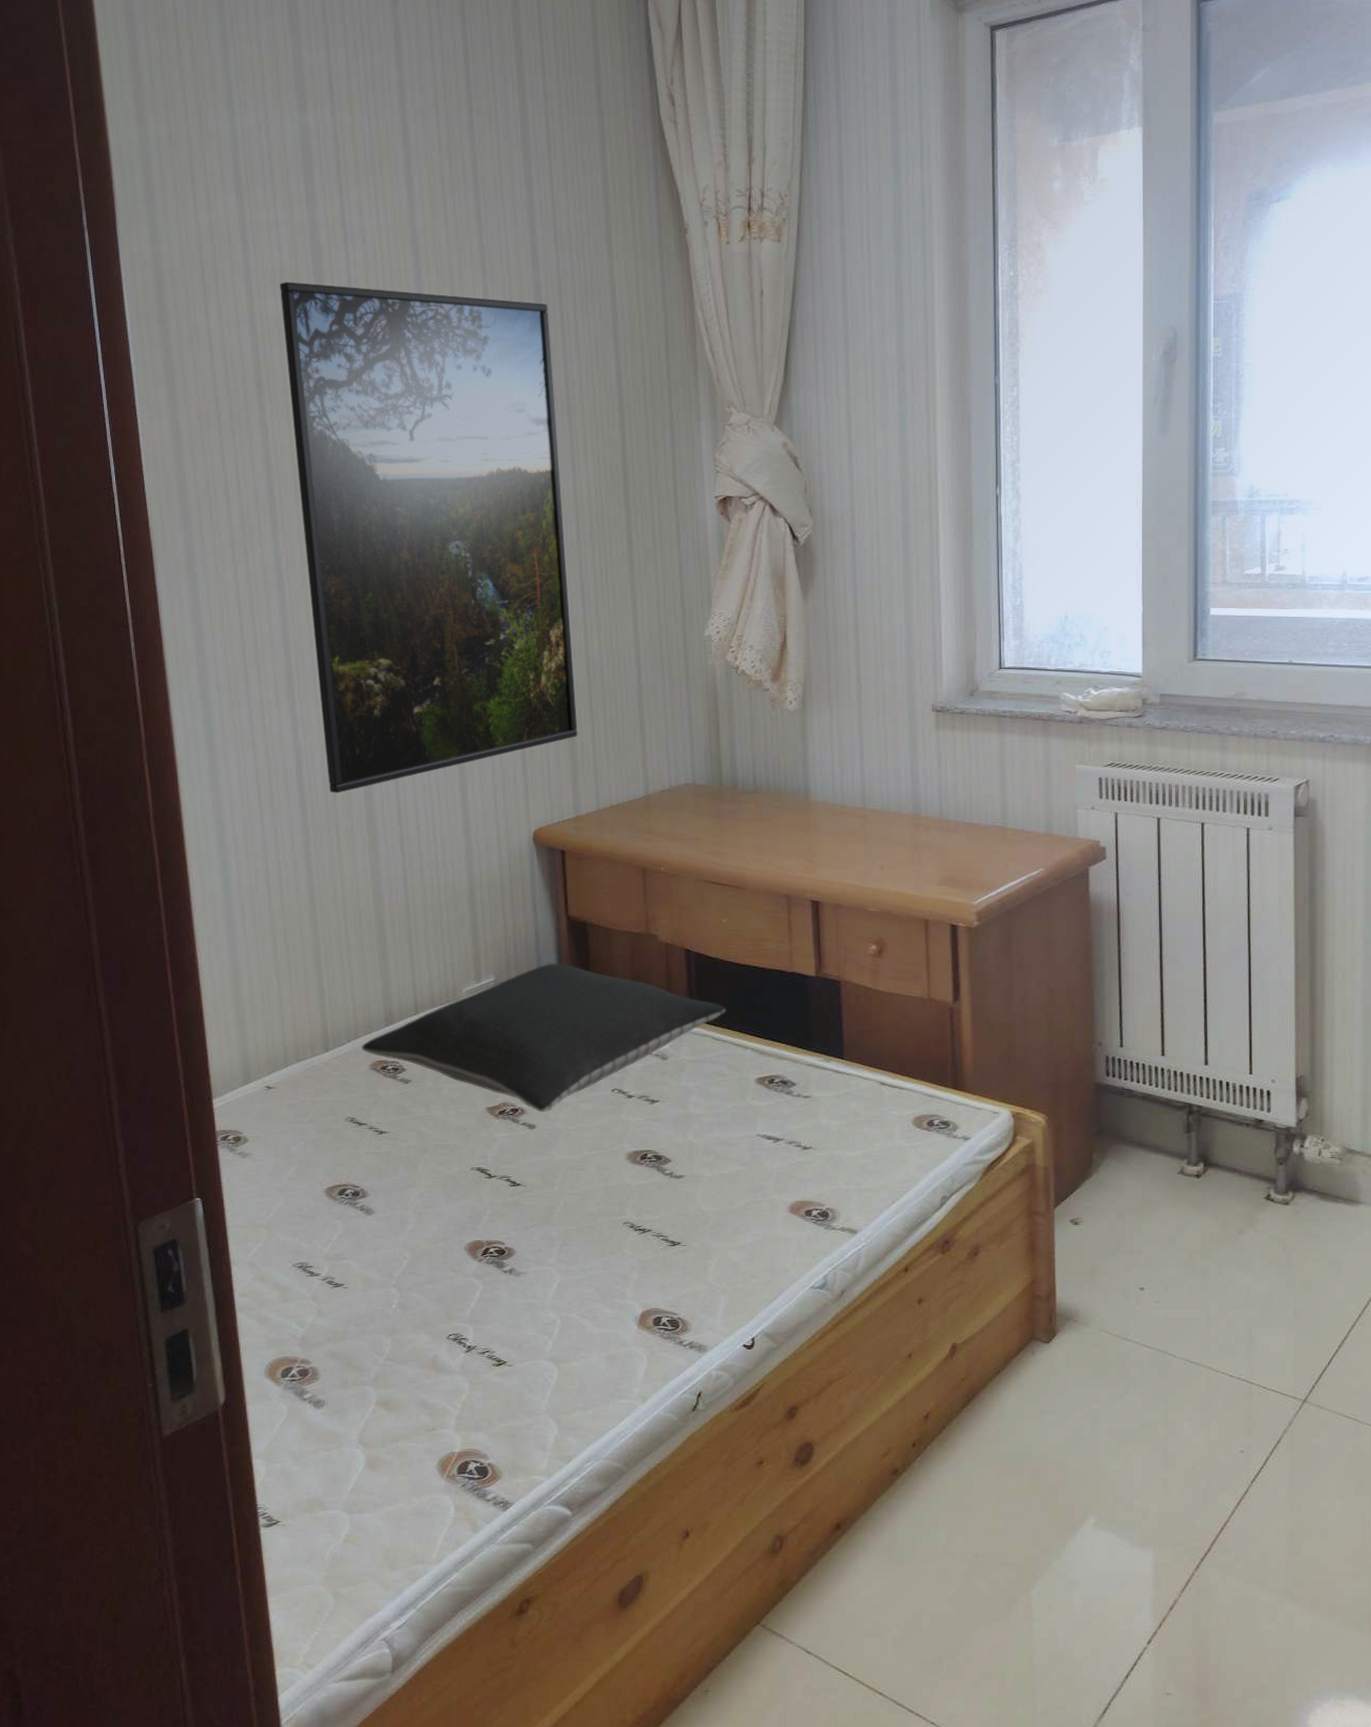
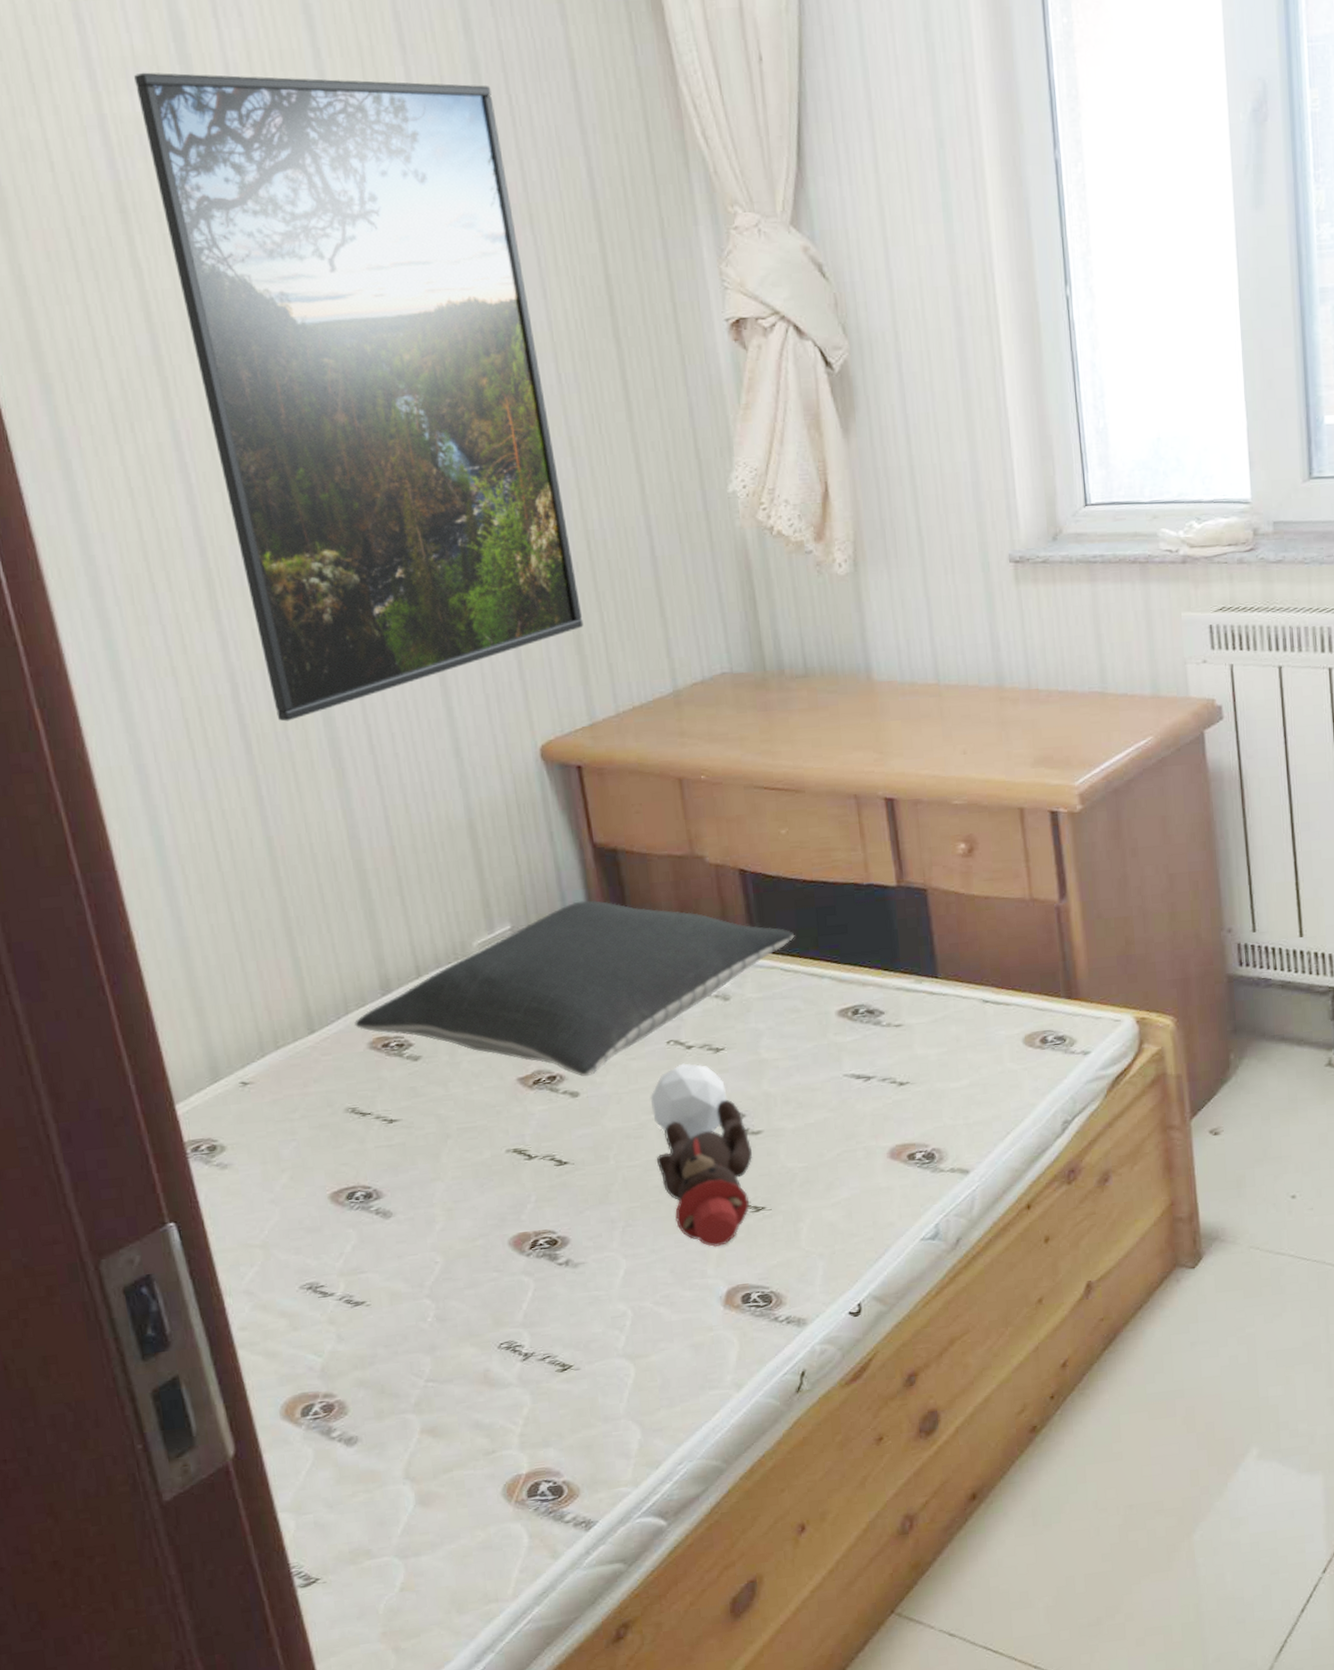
teddy bear: none [593,1110,674,1273] -> present [650,1063,753,1248]

